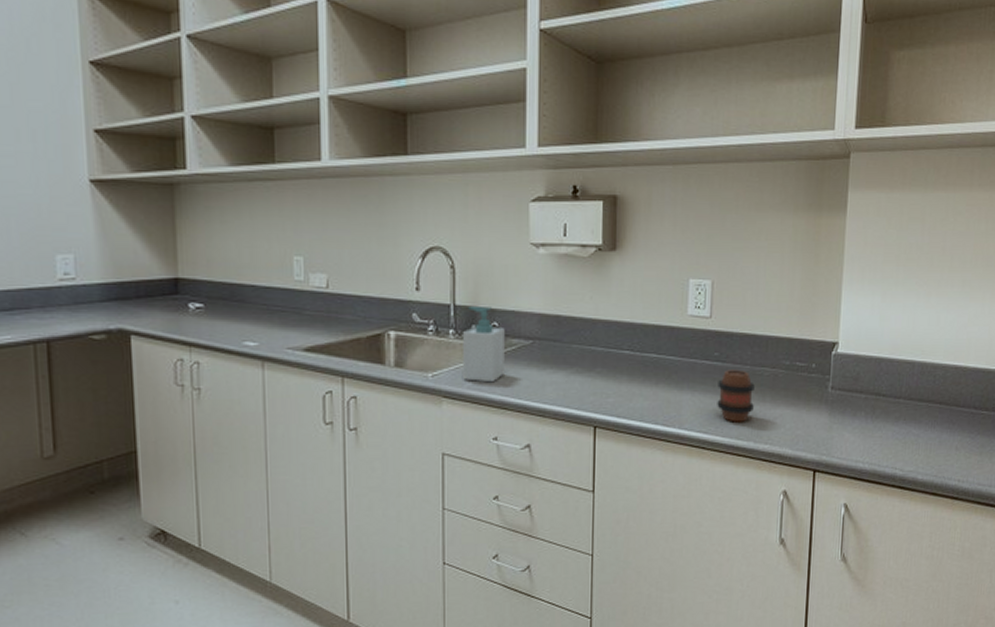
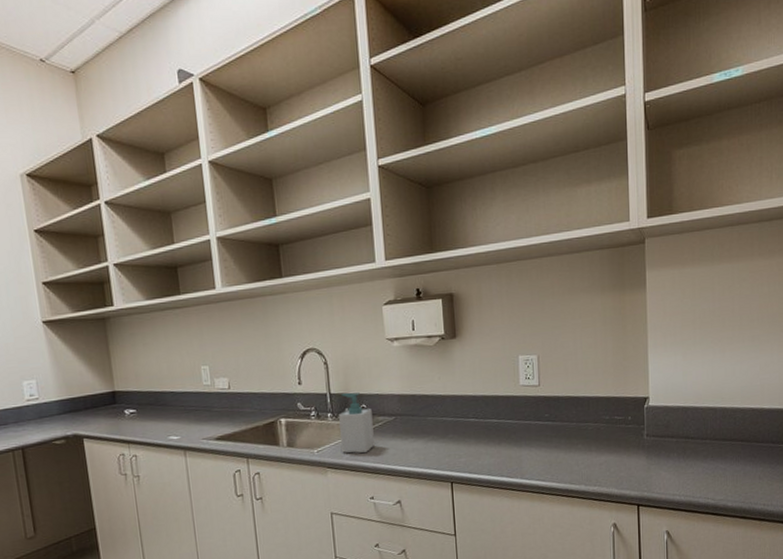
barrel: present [717,369,755,422] -> none [550,426,582,470]

